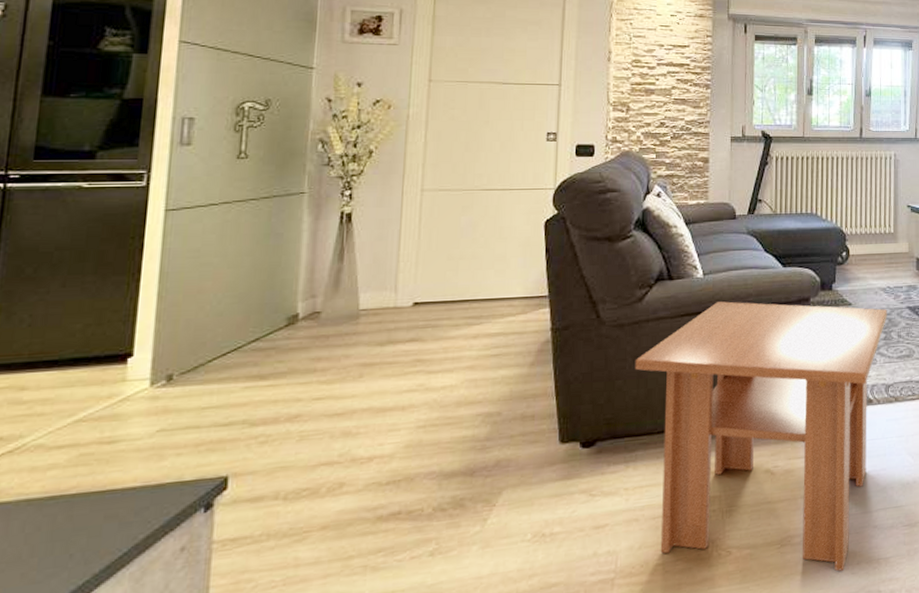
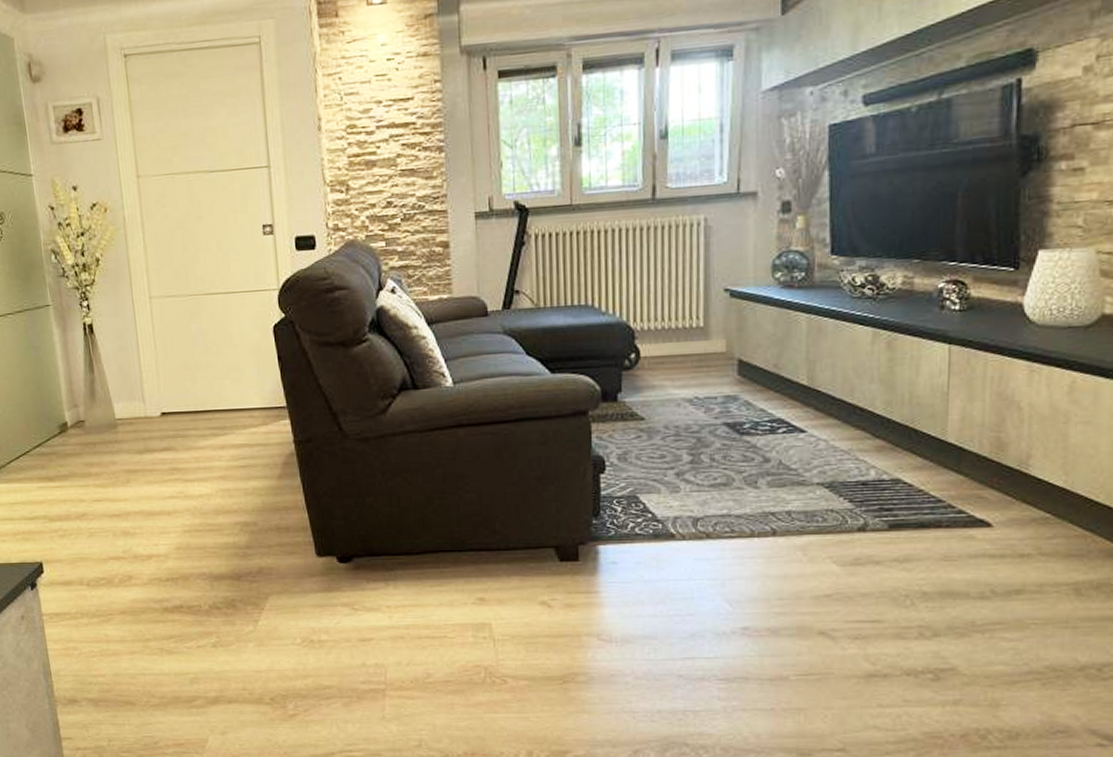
coffee table: present [634,301,887,571] -> none [384,414,695,717]

